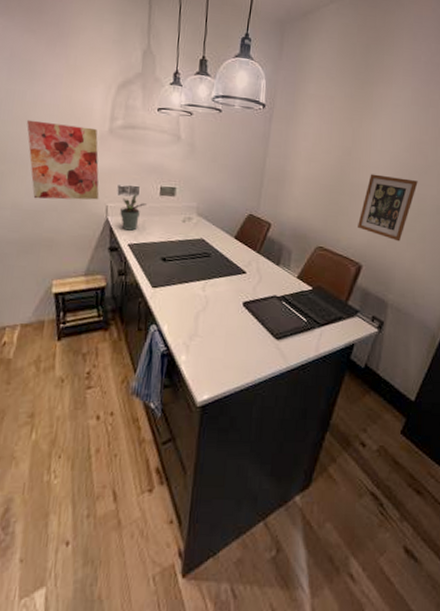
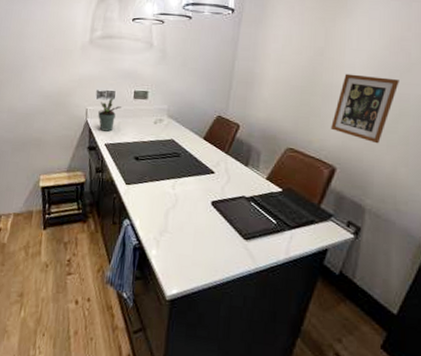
wall art: present [27,119,100,200] -> none [21,34,81,104]

